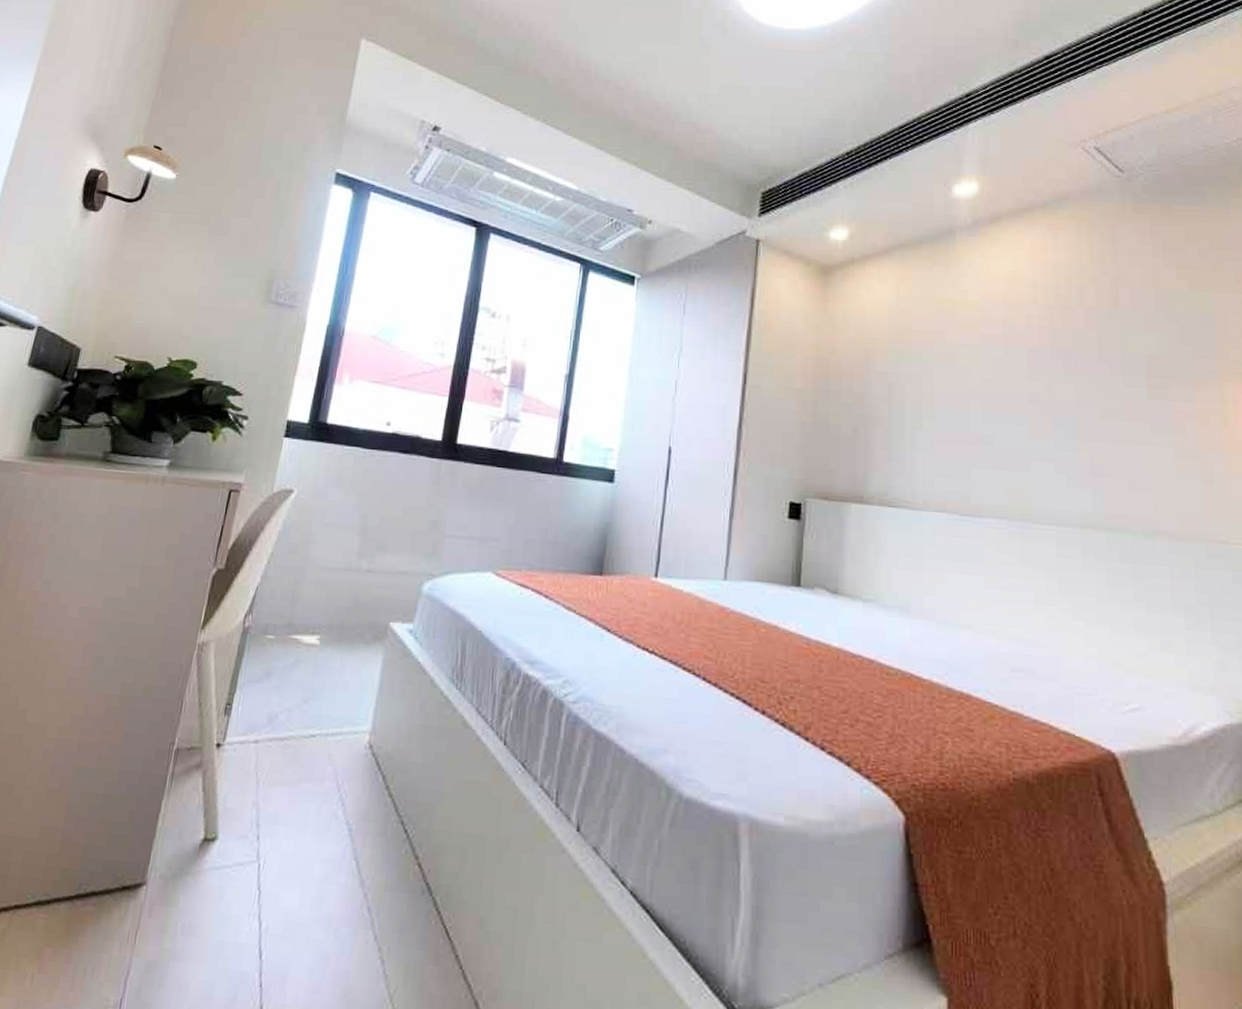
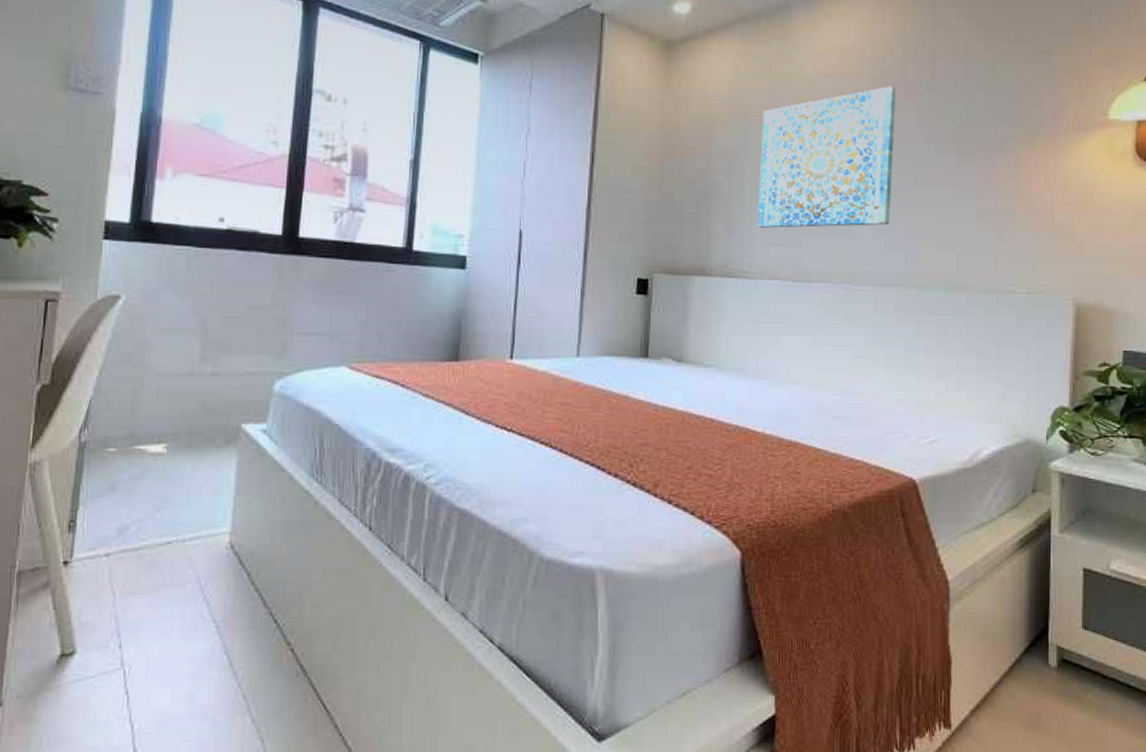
wall art: none [920,313,1075,460] -> present [757,85,896,228]

